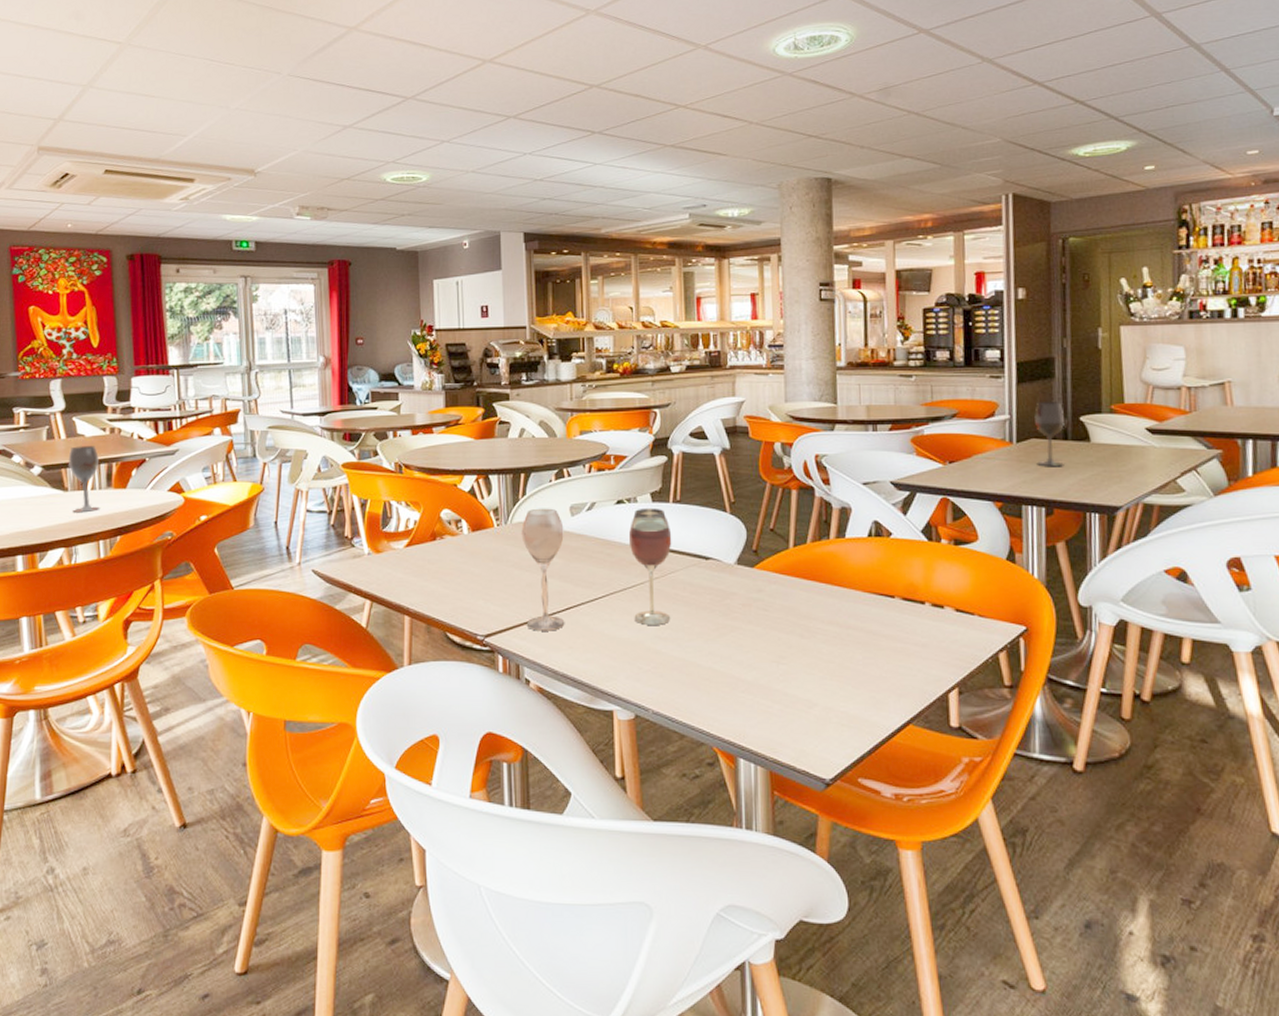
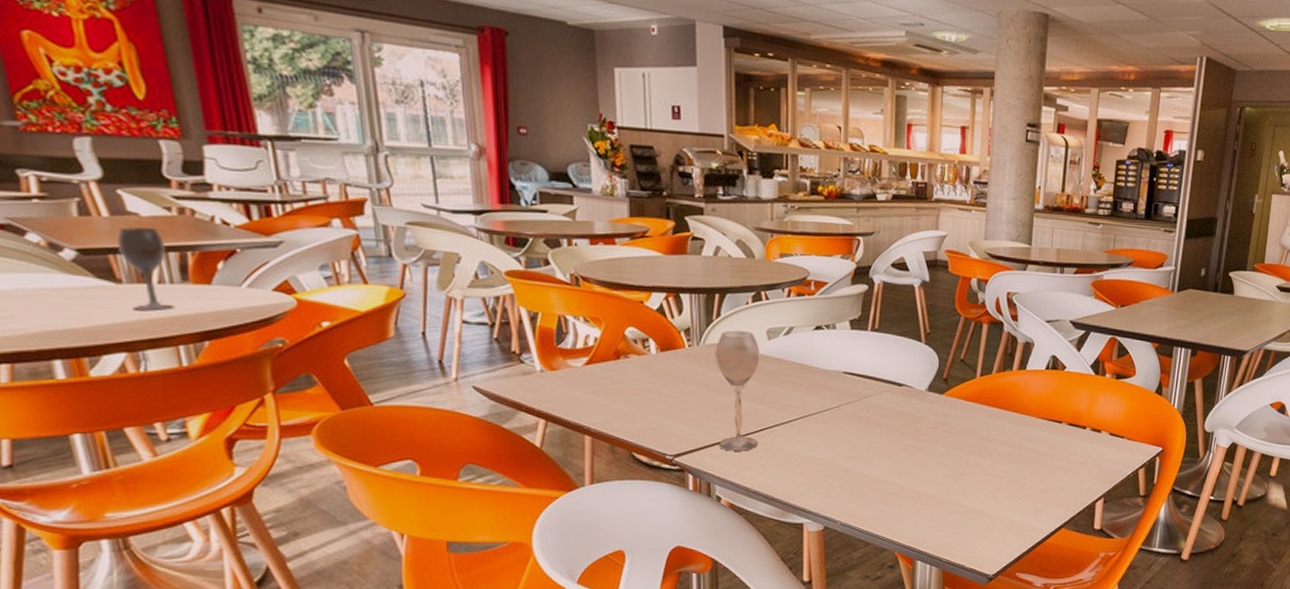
wineglass: present [628,507,672,625] -> none [825,334,868,446]
wine glass: present [1034,400,1064,467] -> none [1190,257,1218,315]

